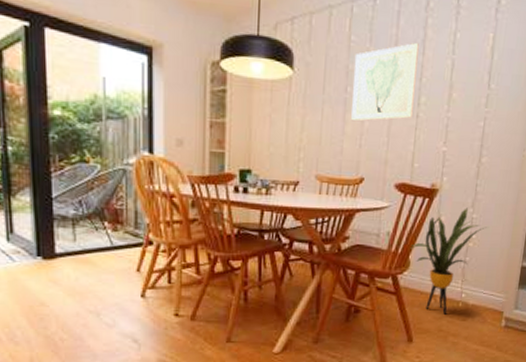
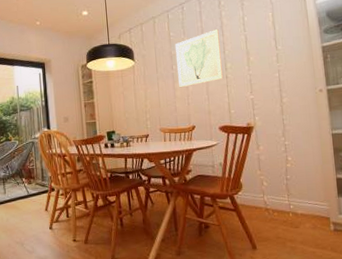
house plant: present [410,208,487,315] -> none [240,137,299,224]

